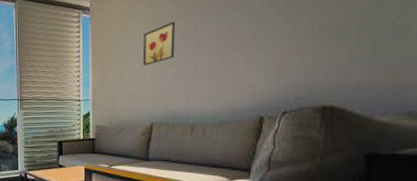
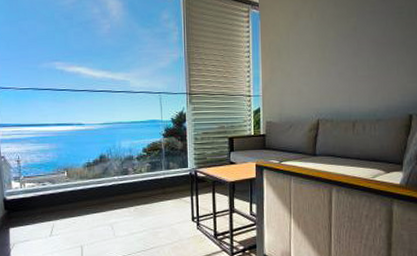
wall art: present [142,21,175,66] -> none [309,22,338,64]

